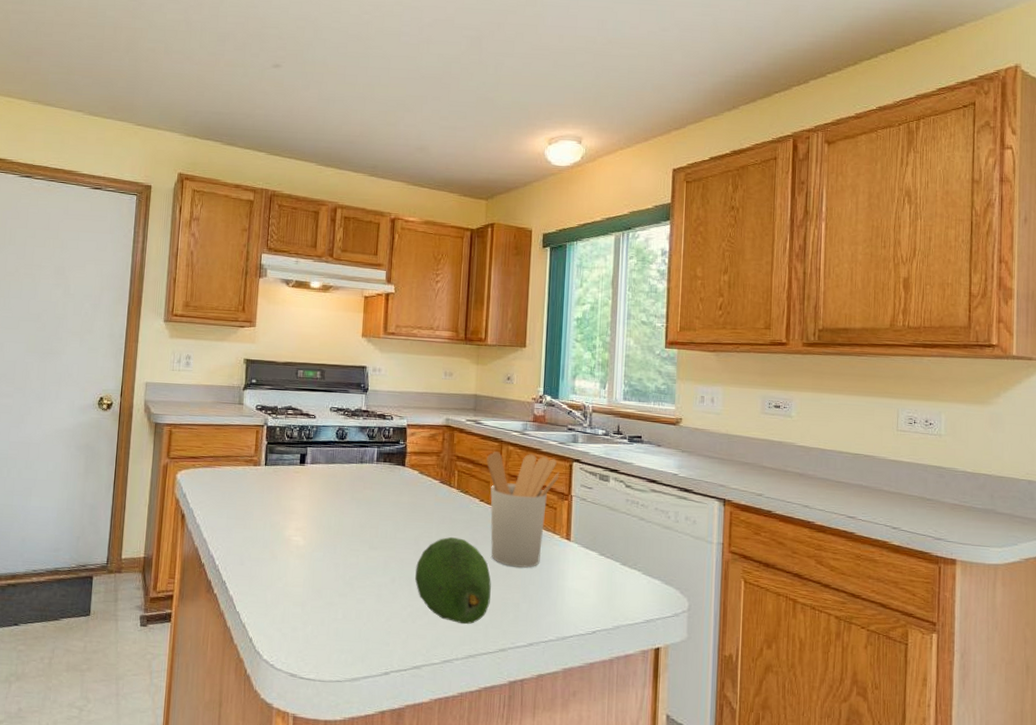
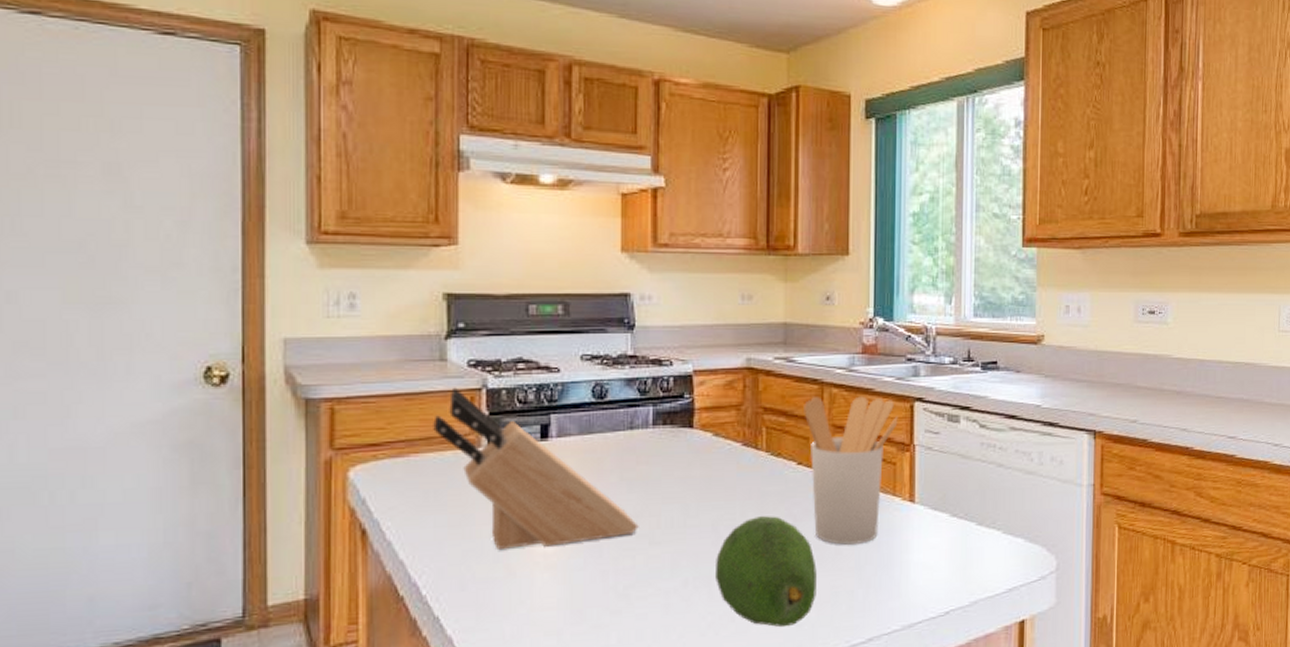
knife block: none [231,423,363,541] -> present [433,387,639,549]

